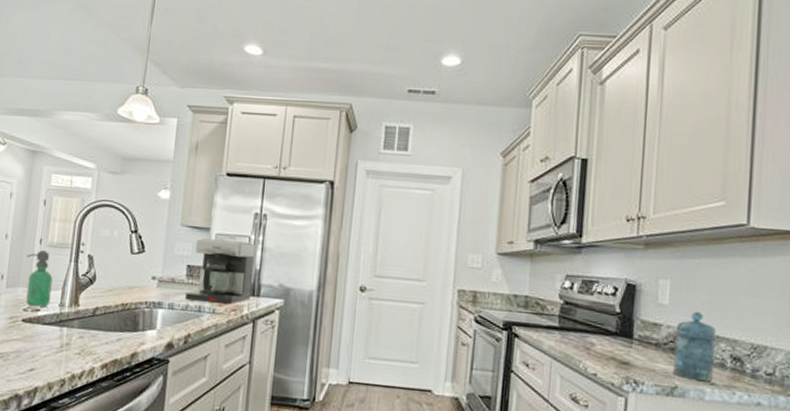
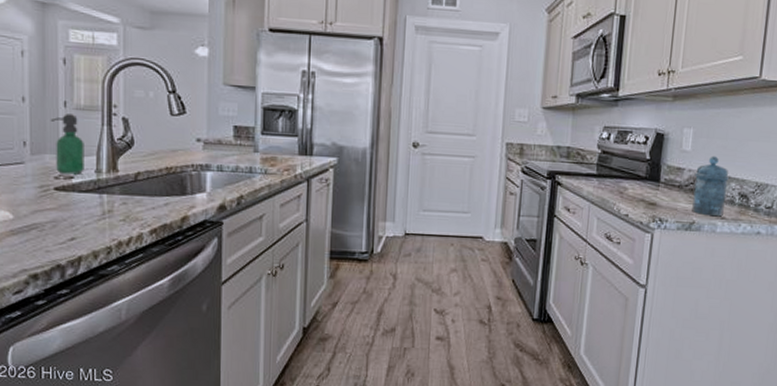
coffee maker: present [184,238,255,305] -> none [233,97,305,165]

